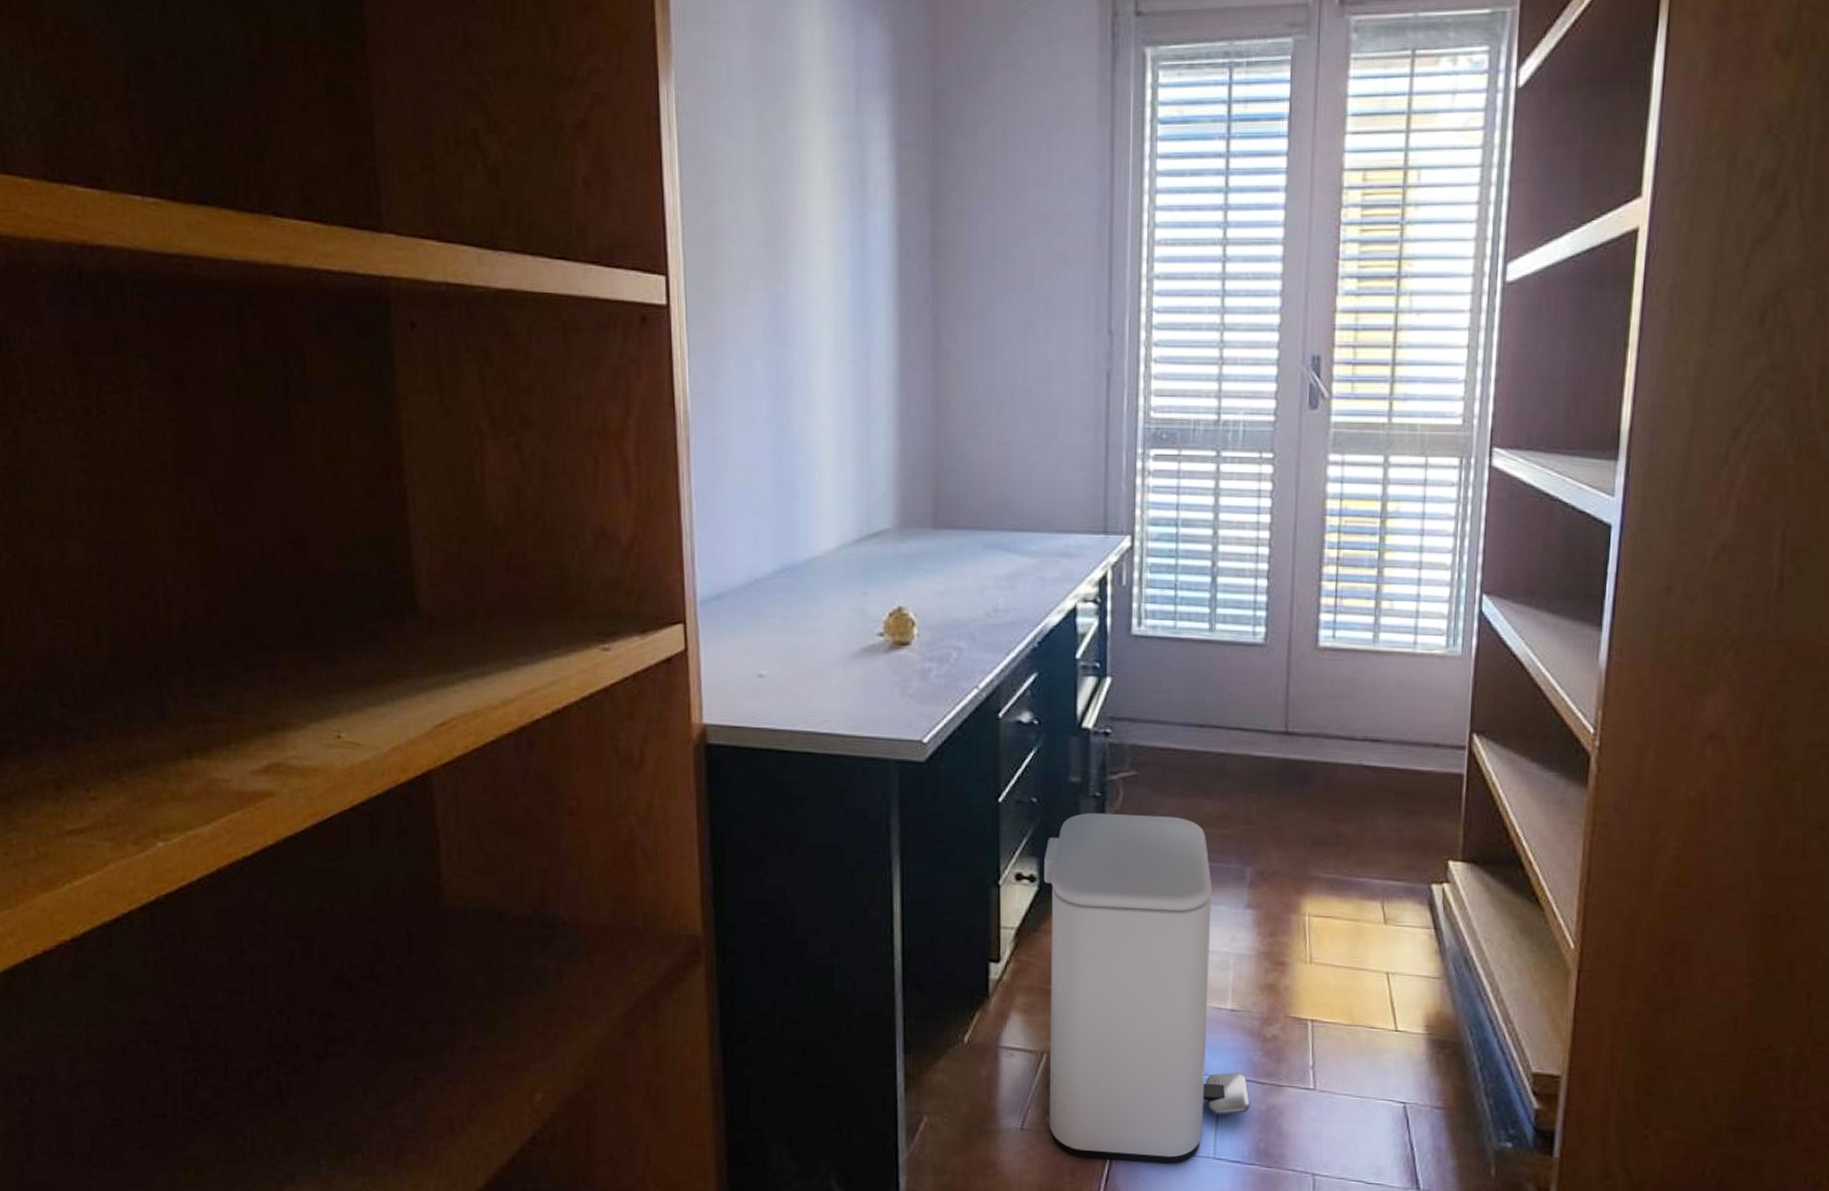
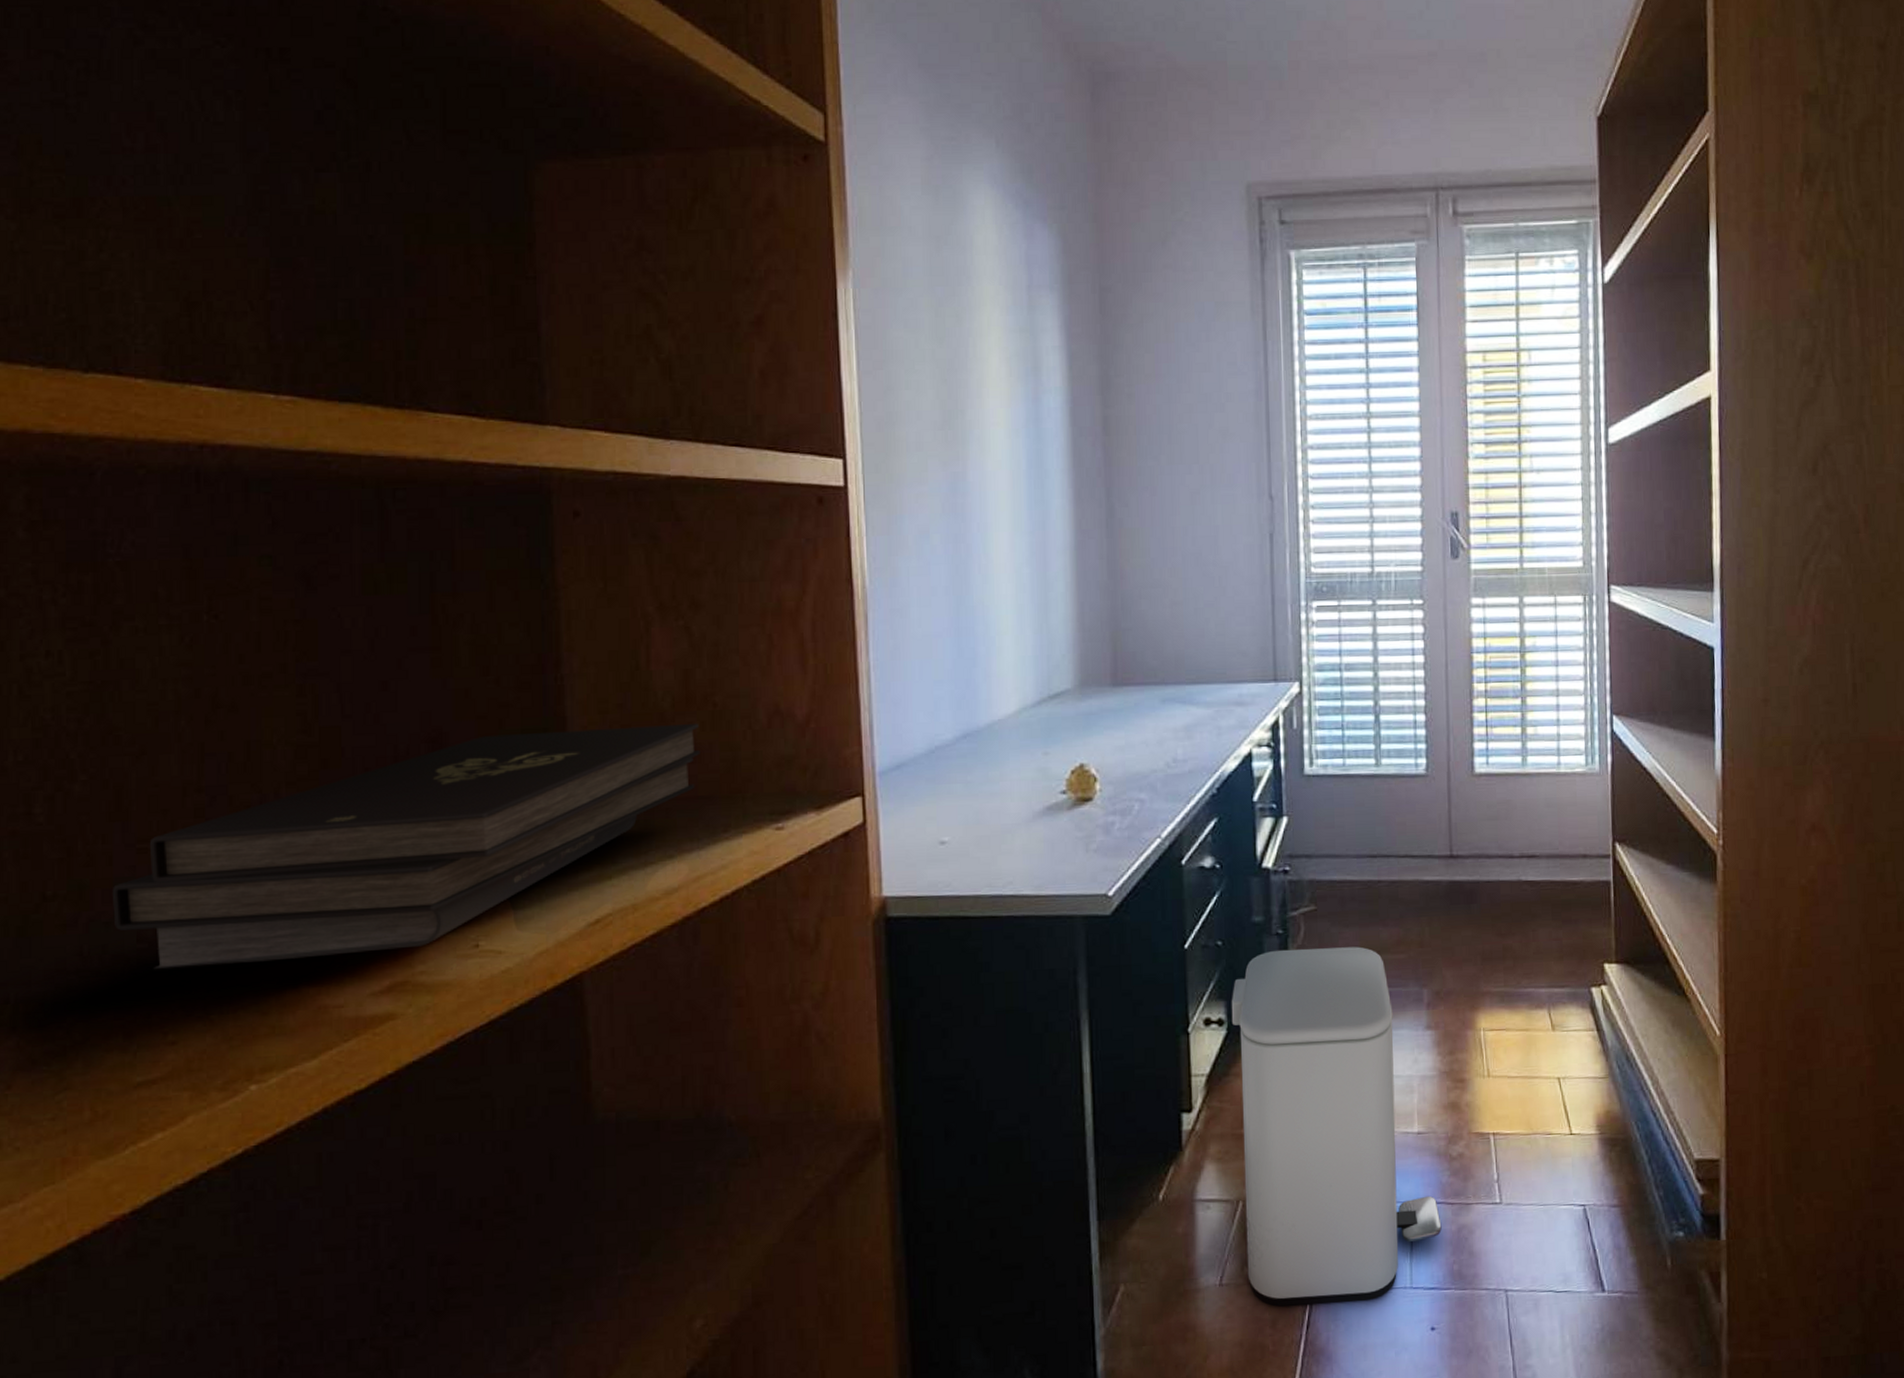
book: none [37,540,532,735] -> present [112,724,700,972]

